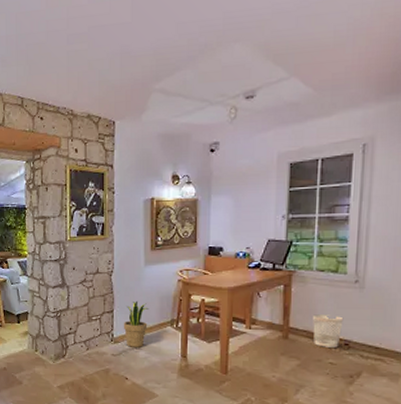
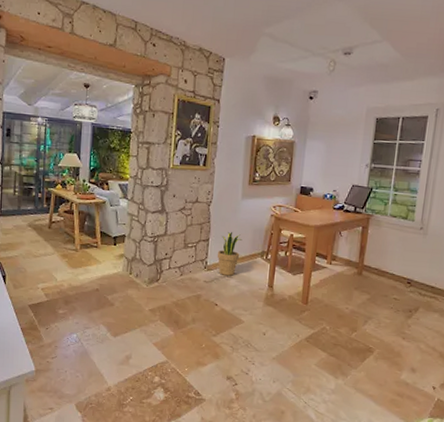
wastebasket: present [313,314,344,348] -> none [382,255,409,285]

